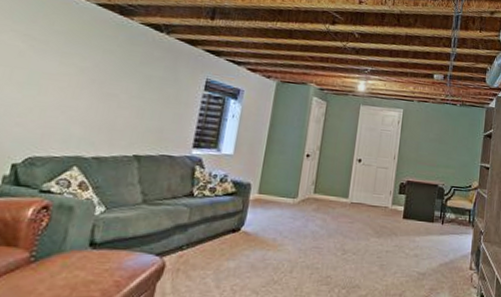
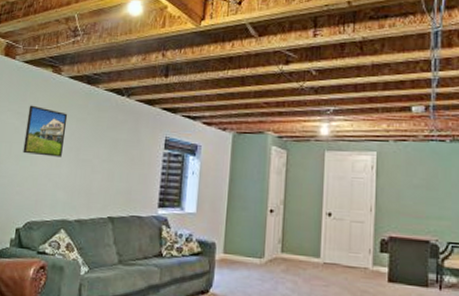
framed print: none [28,28,92,89] -> present [23,105,68,157]

